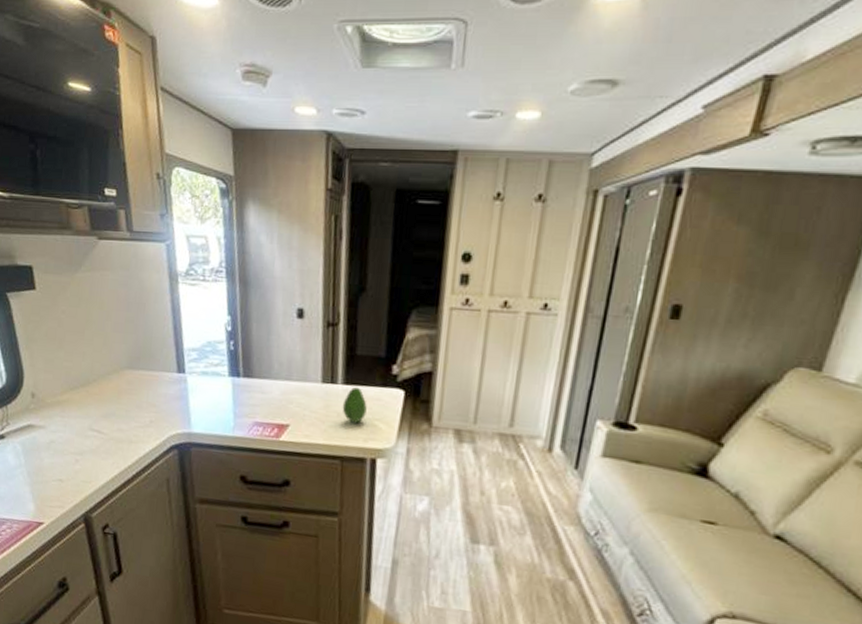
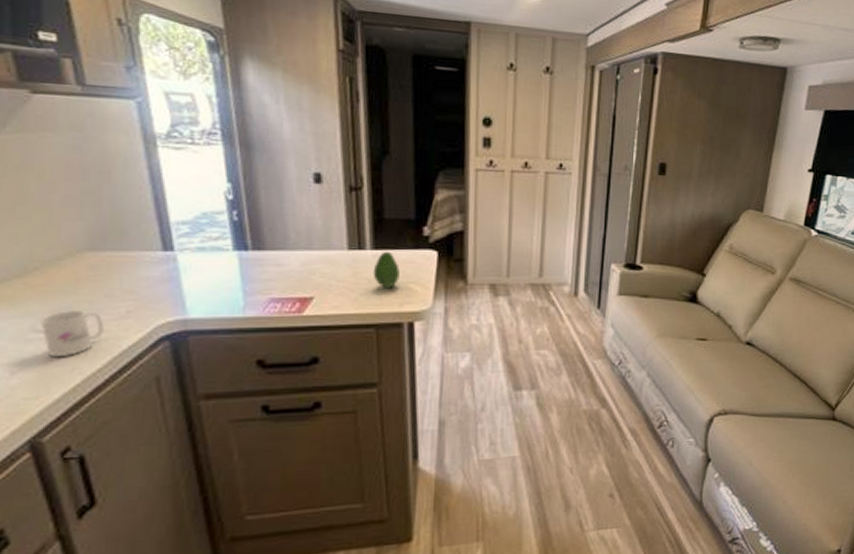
mug: none [95,416,135,453] -> present [41,311,104,358]

